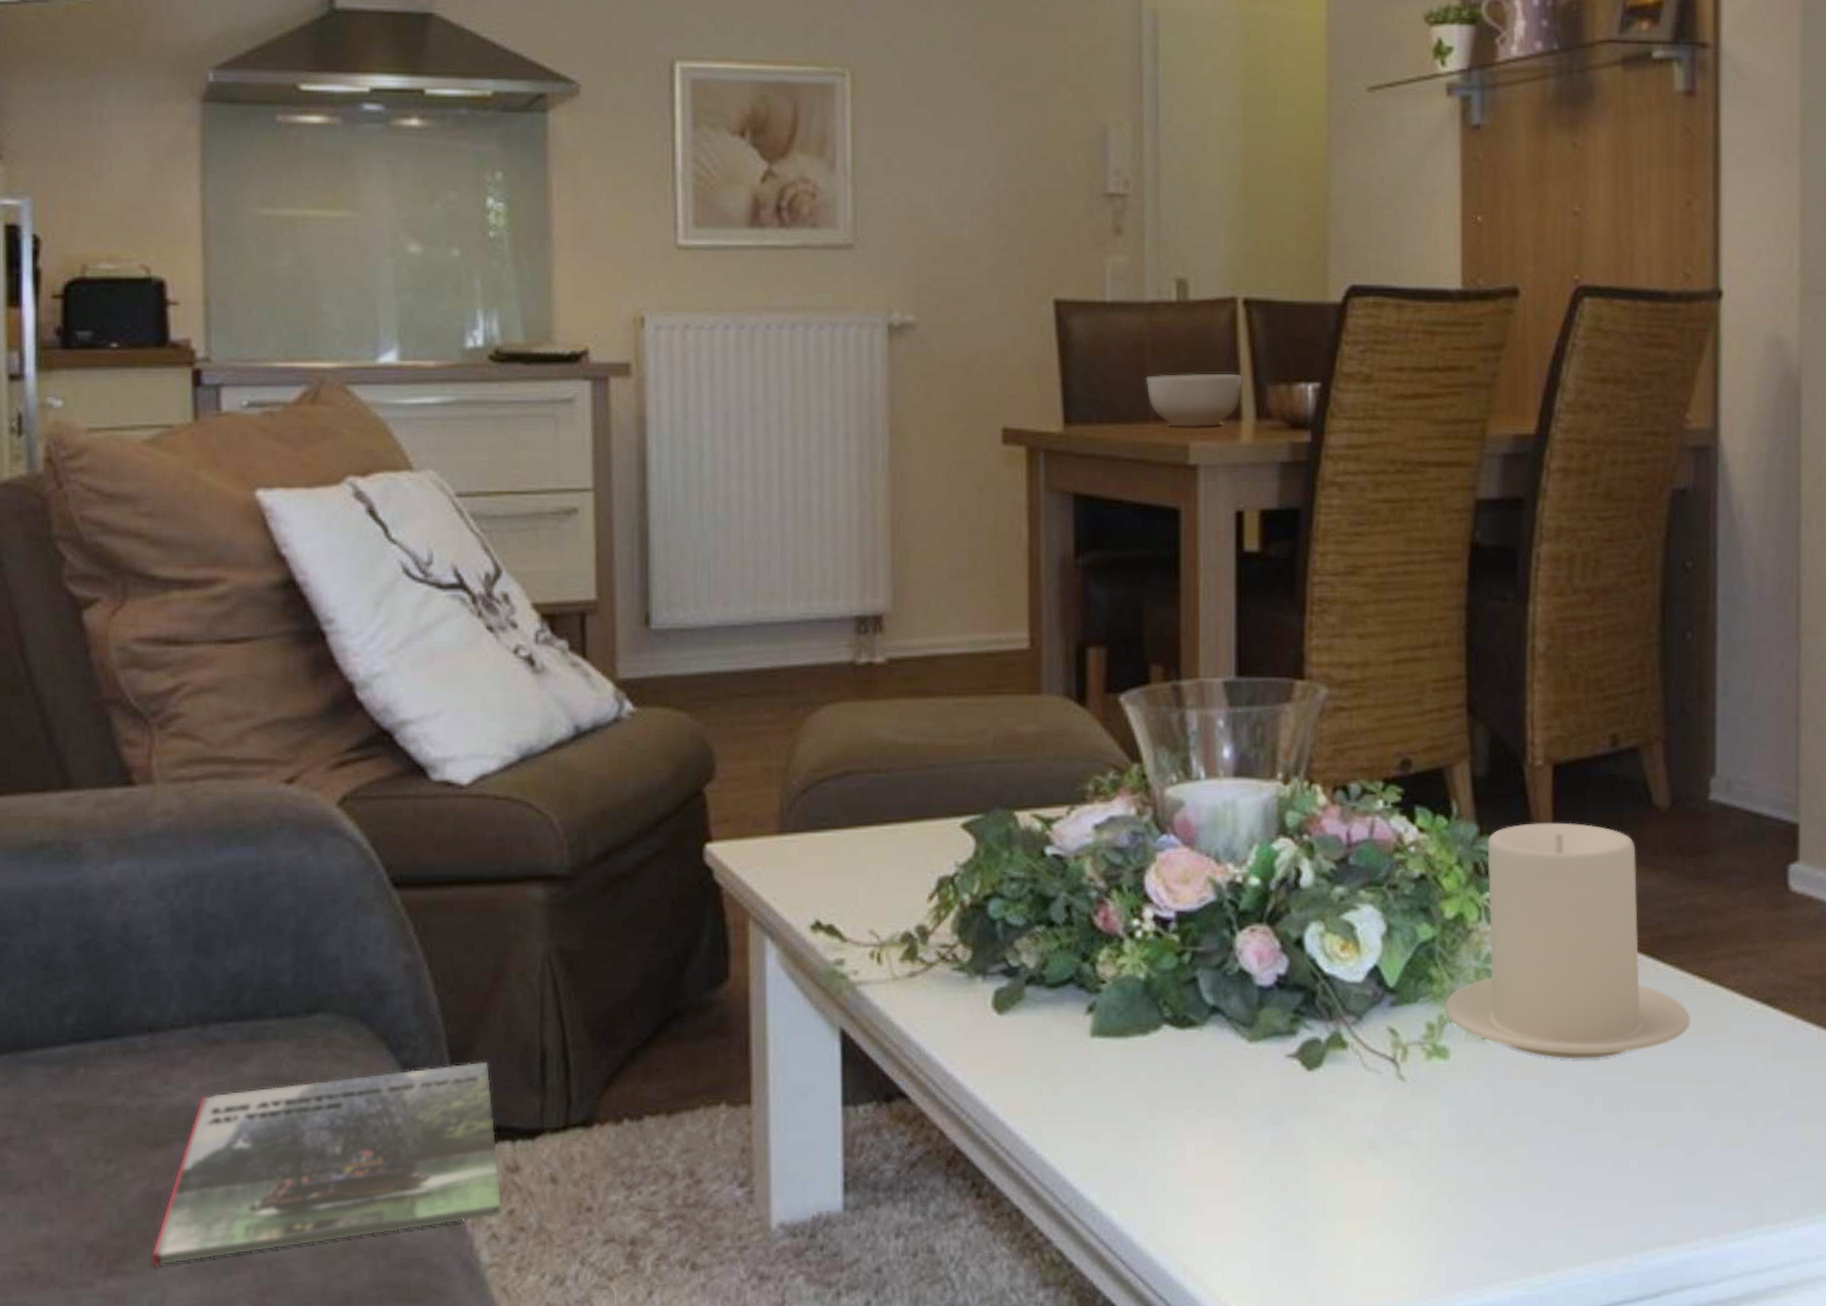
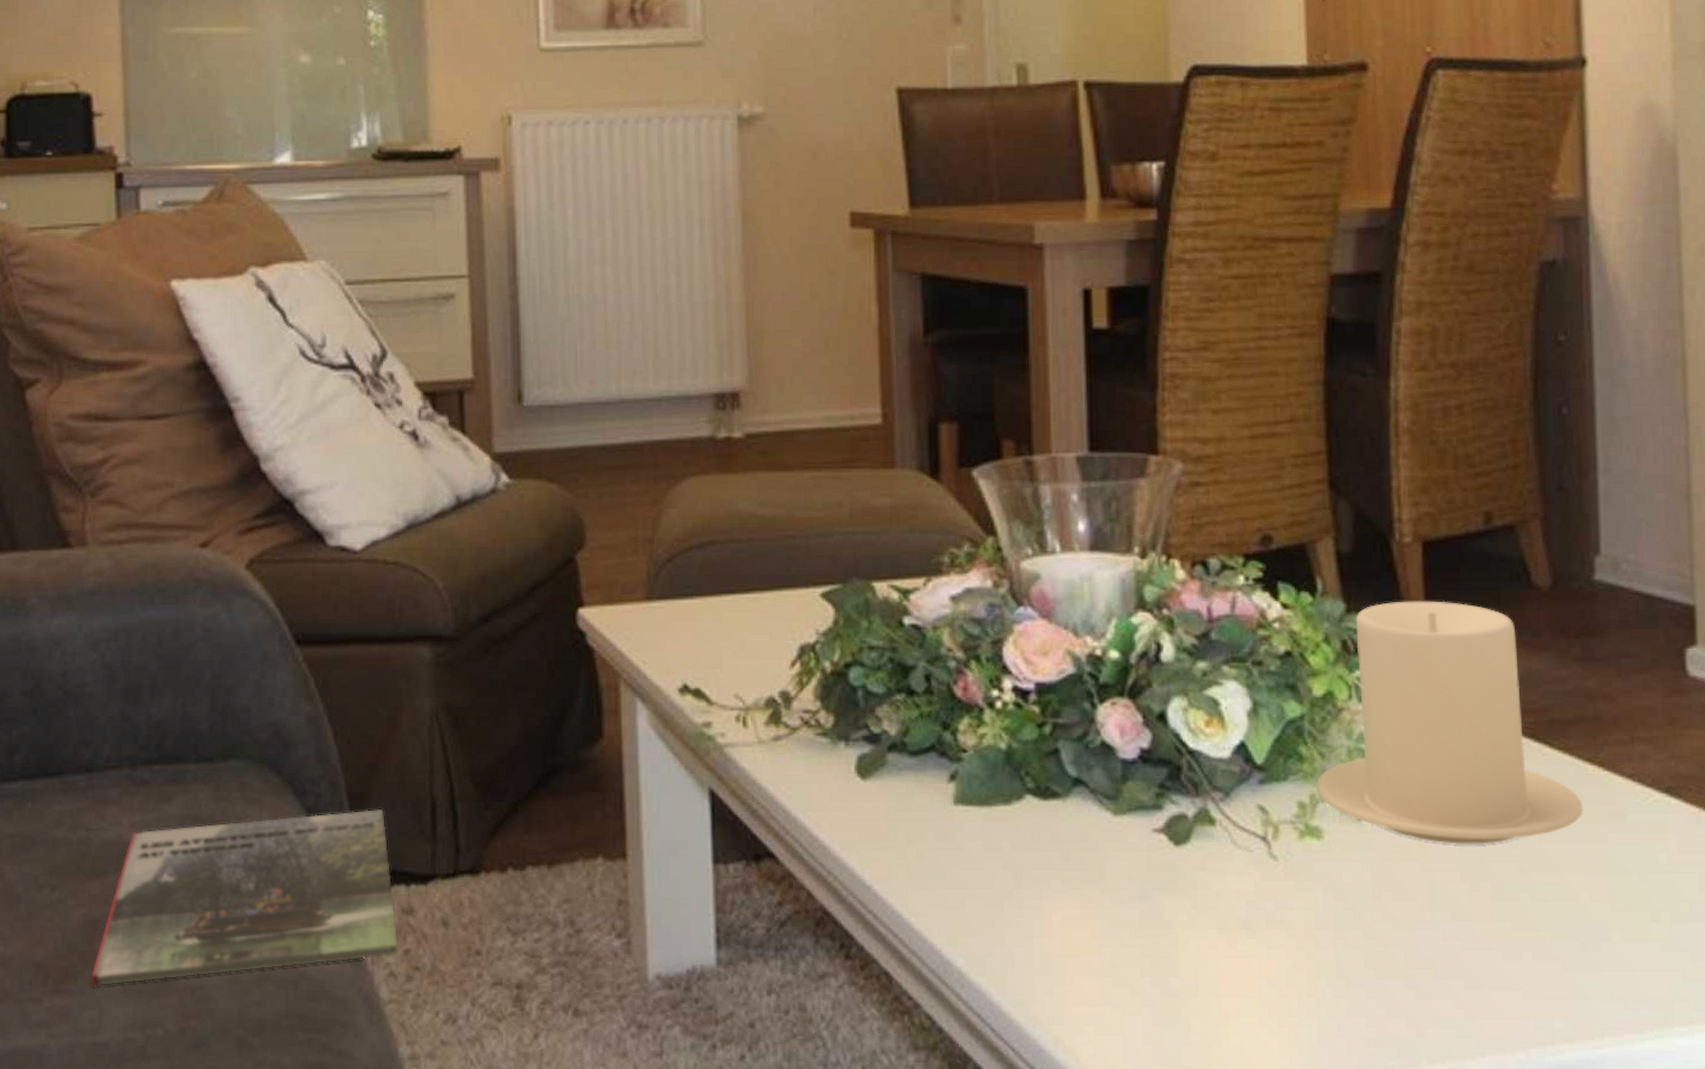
bowl: present [1145,373,1244,428] -> none [988,154,1087,209]

